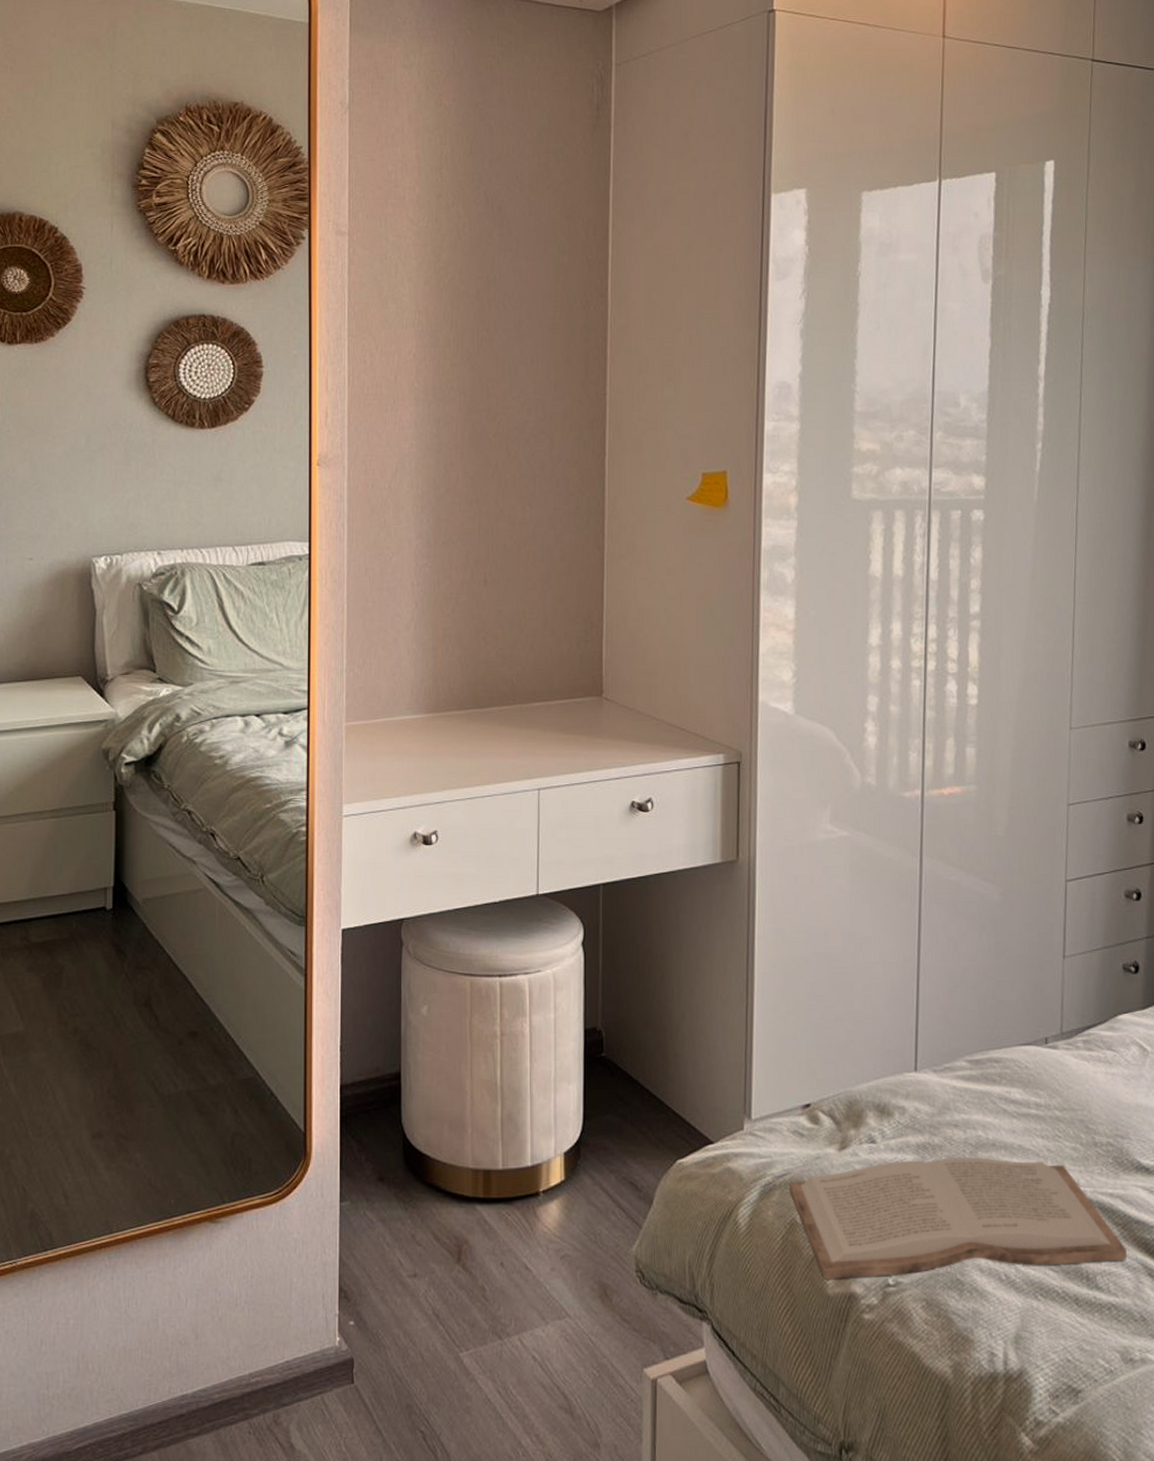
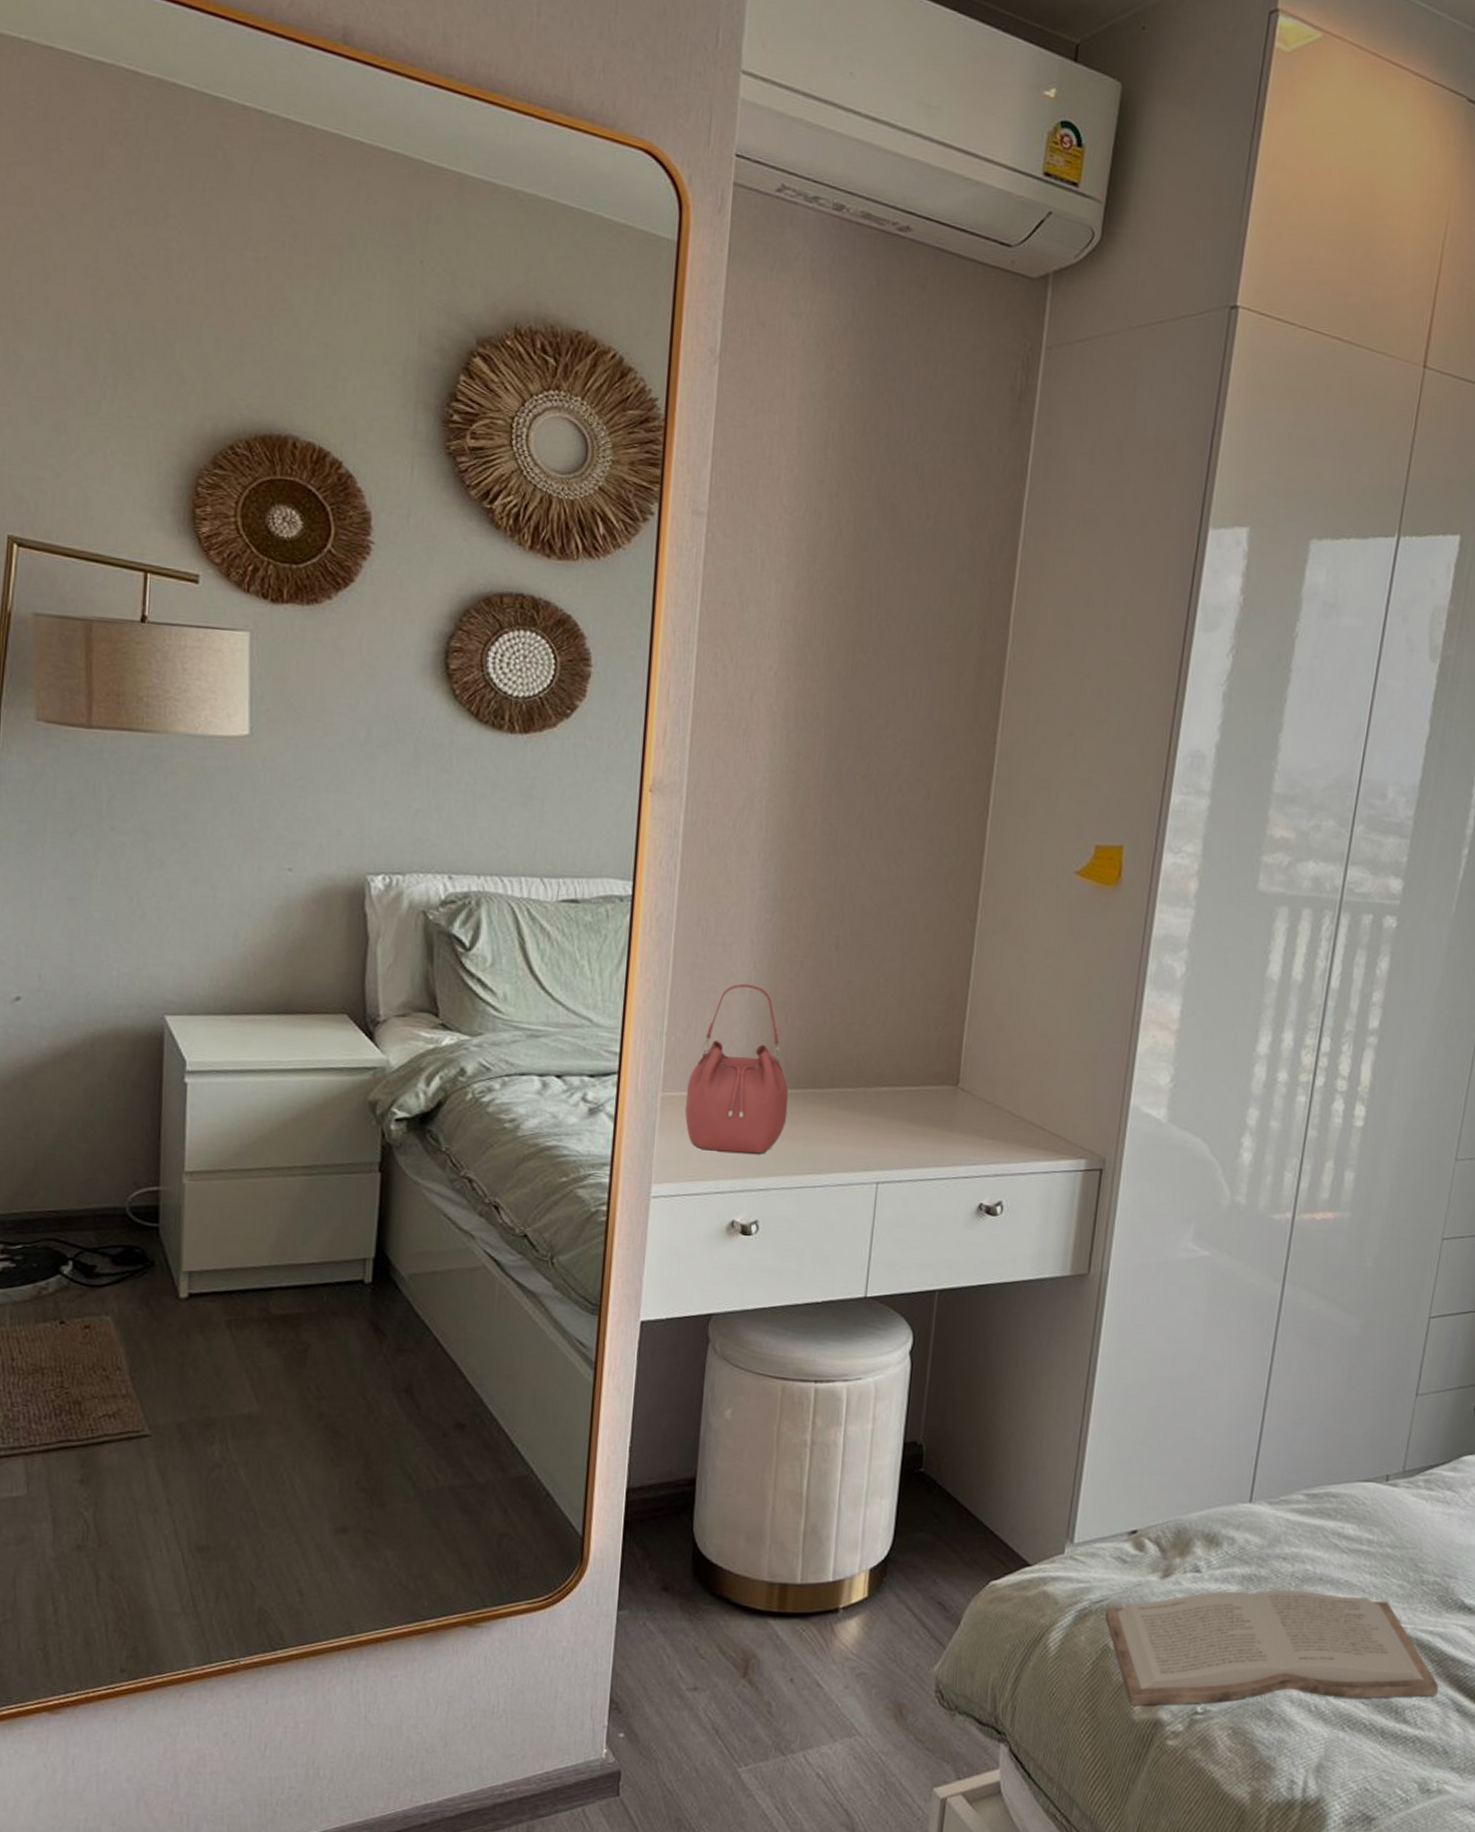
handbag: none [366,621,455,772] -> present [684,983,789,1154]

